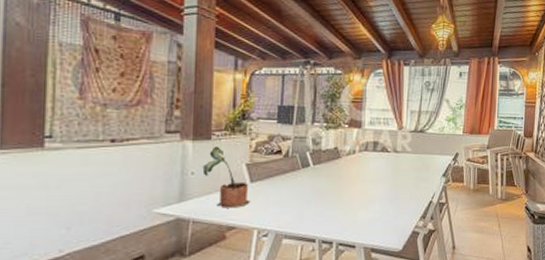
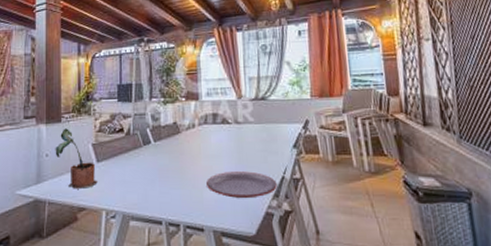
plate: none [361,194,425,220] -> present [205,170,277,199]

